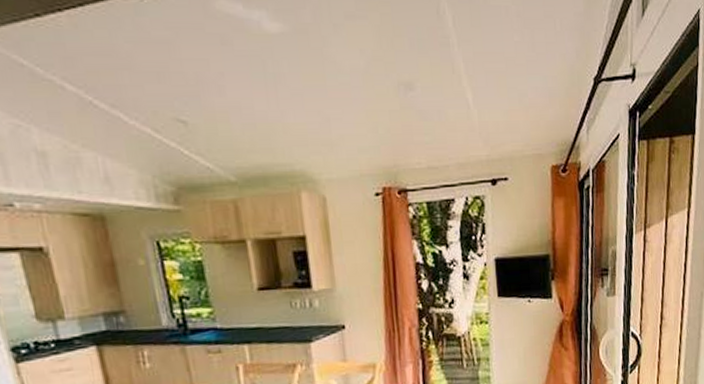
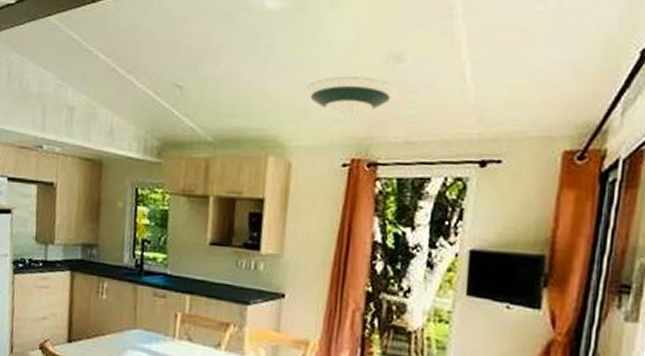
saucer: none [324,105,414,146] -> present [304,76,398,116]

